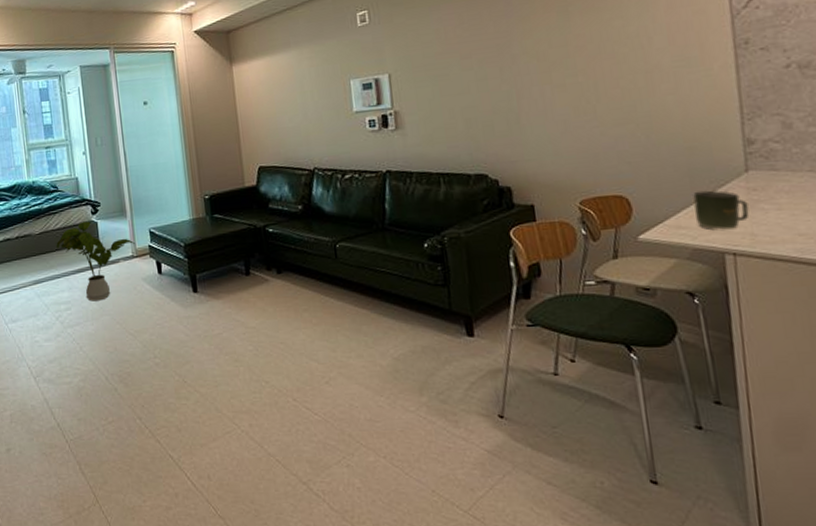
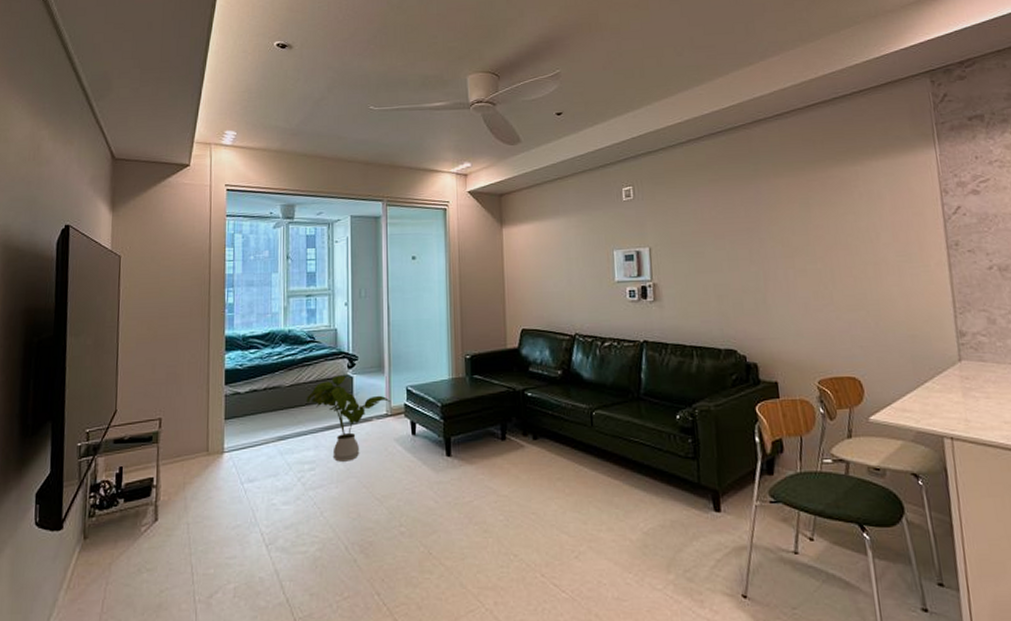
mug: present [693,190,749,231] -> none [916,376,963,416]

